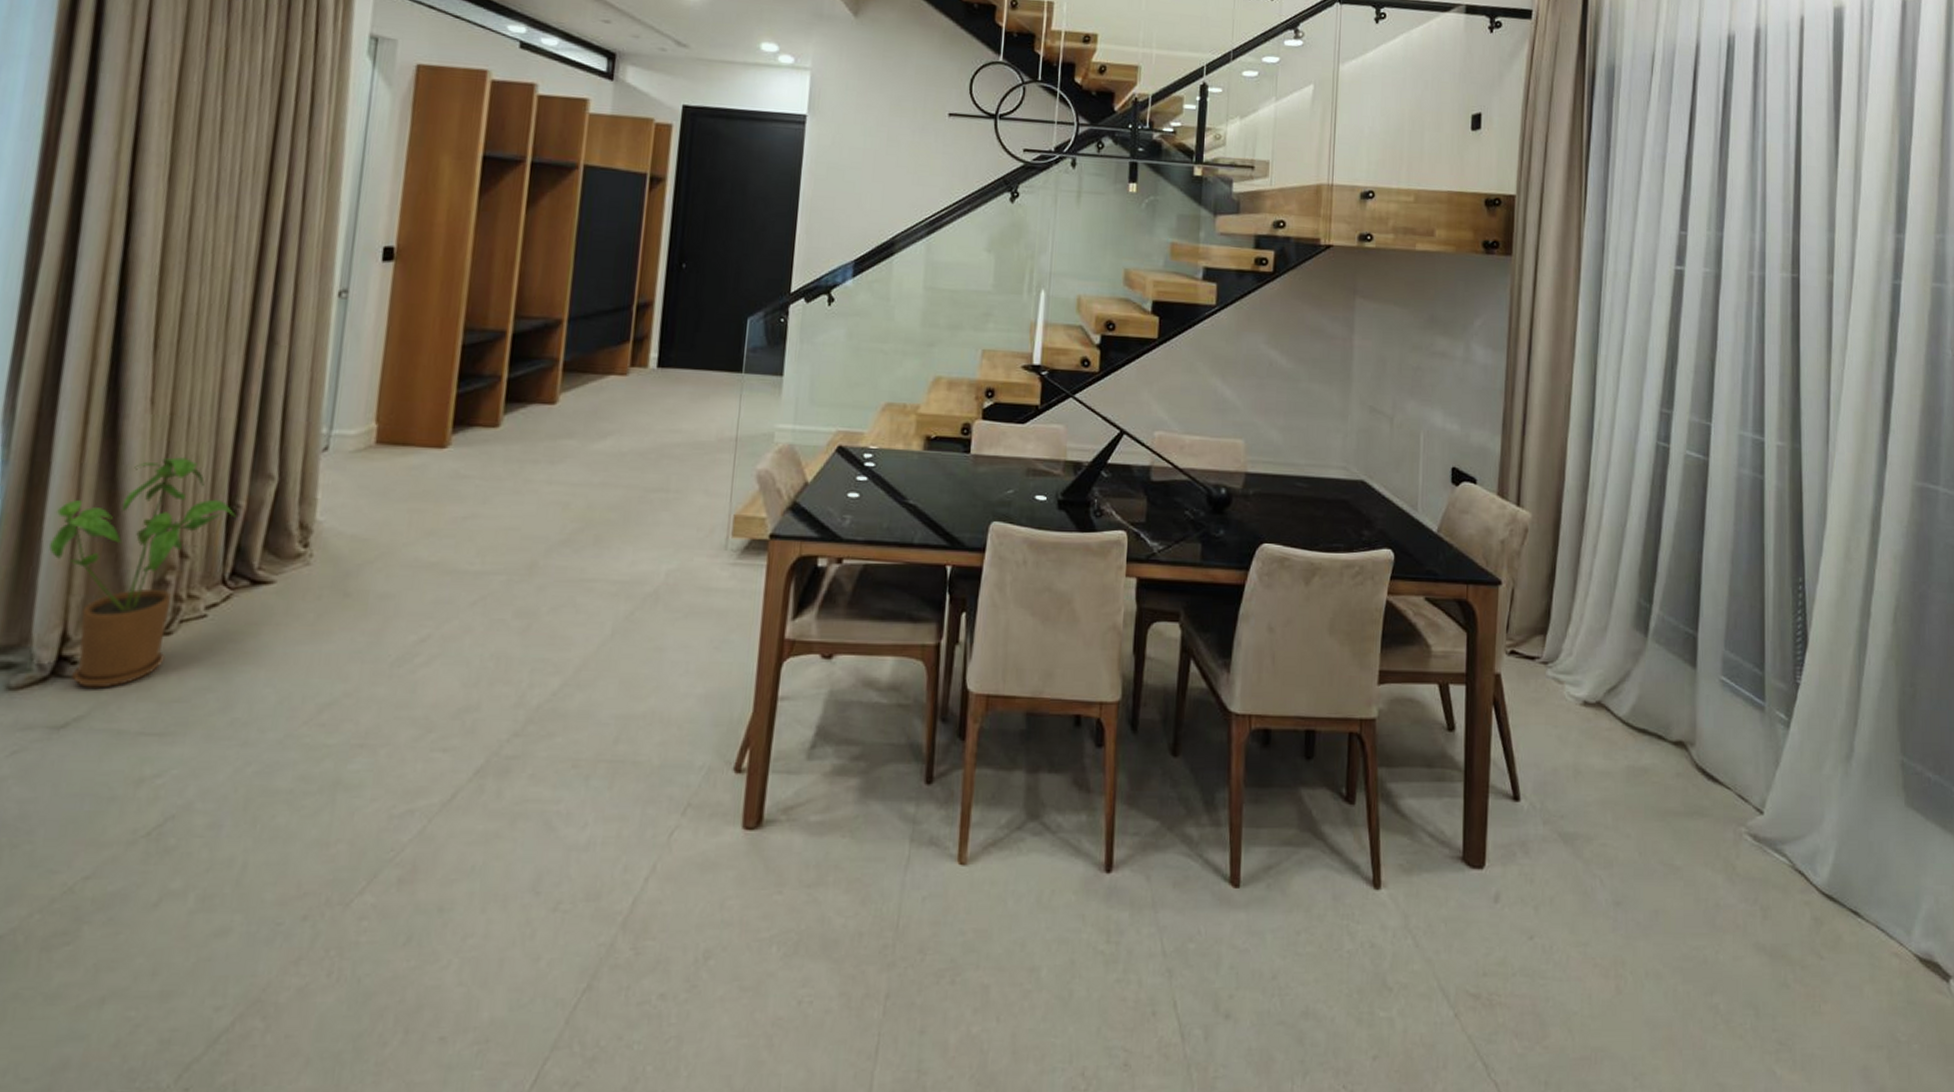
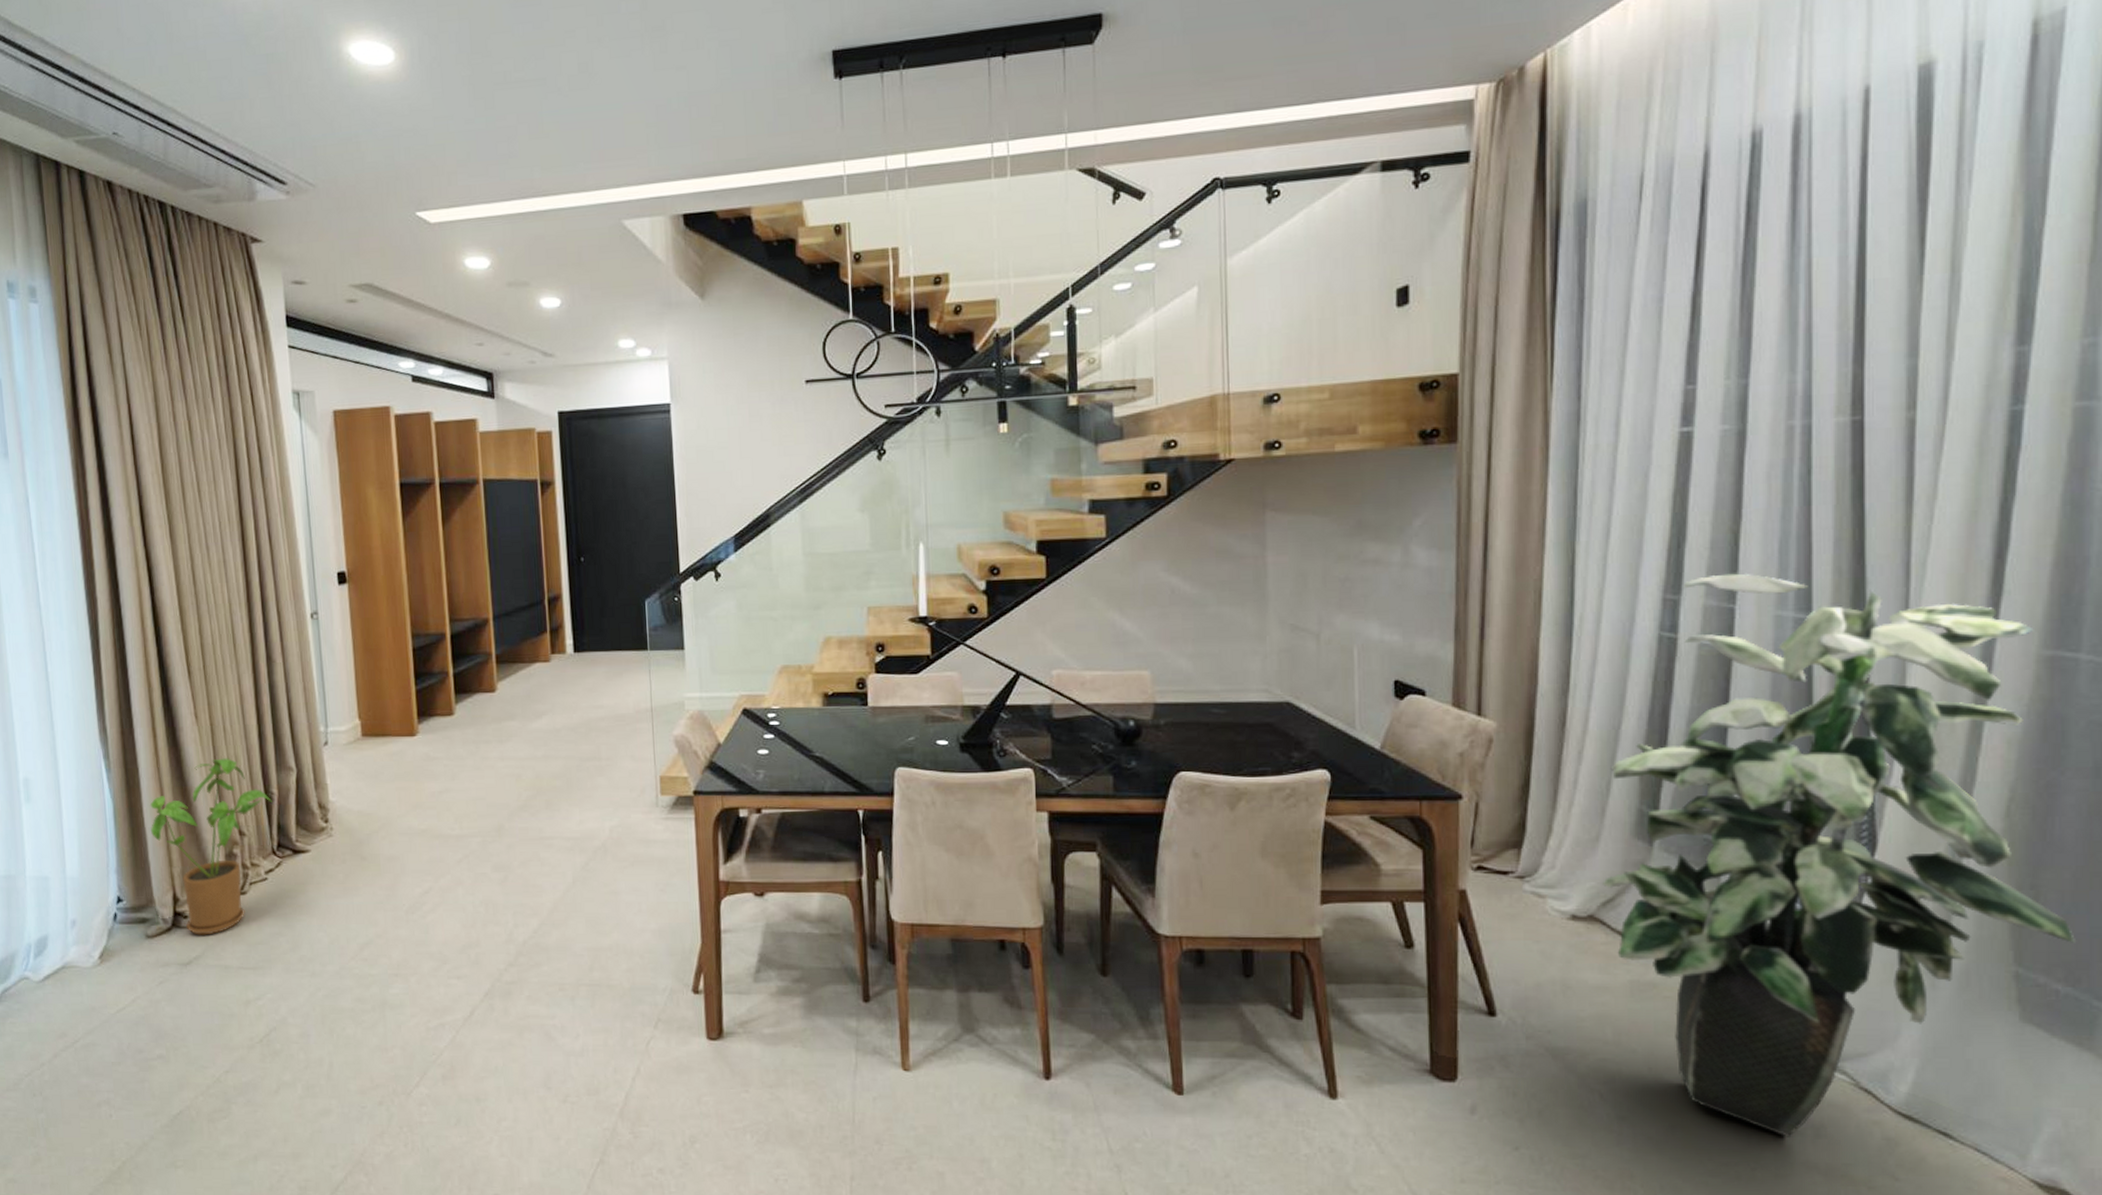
indoor plant: none [1608,395,1940,919] -> present [1602,573,2075,1137]

